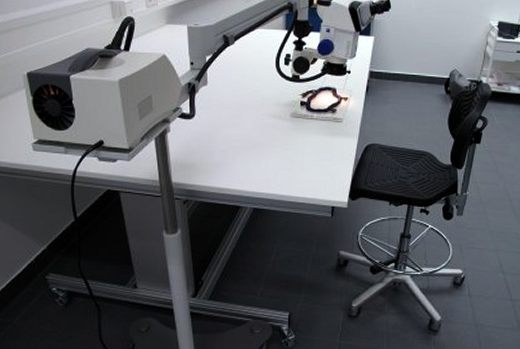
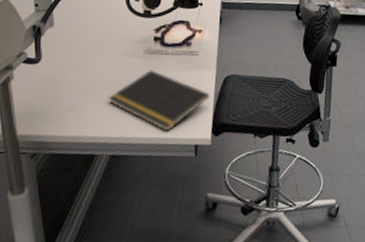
notepad: none [254,133,349,191] -> present [107,70,209,132]

